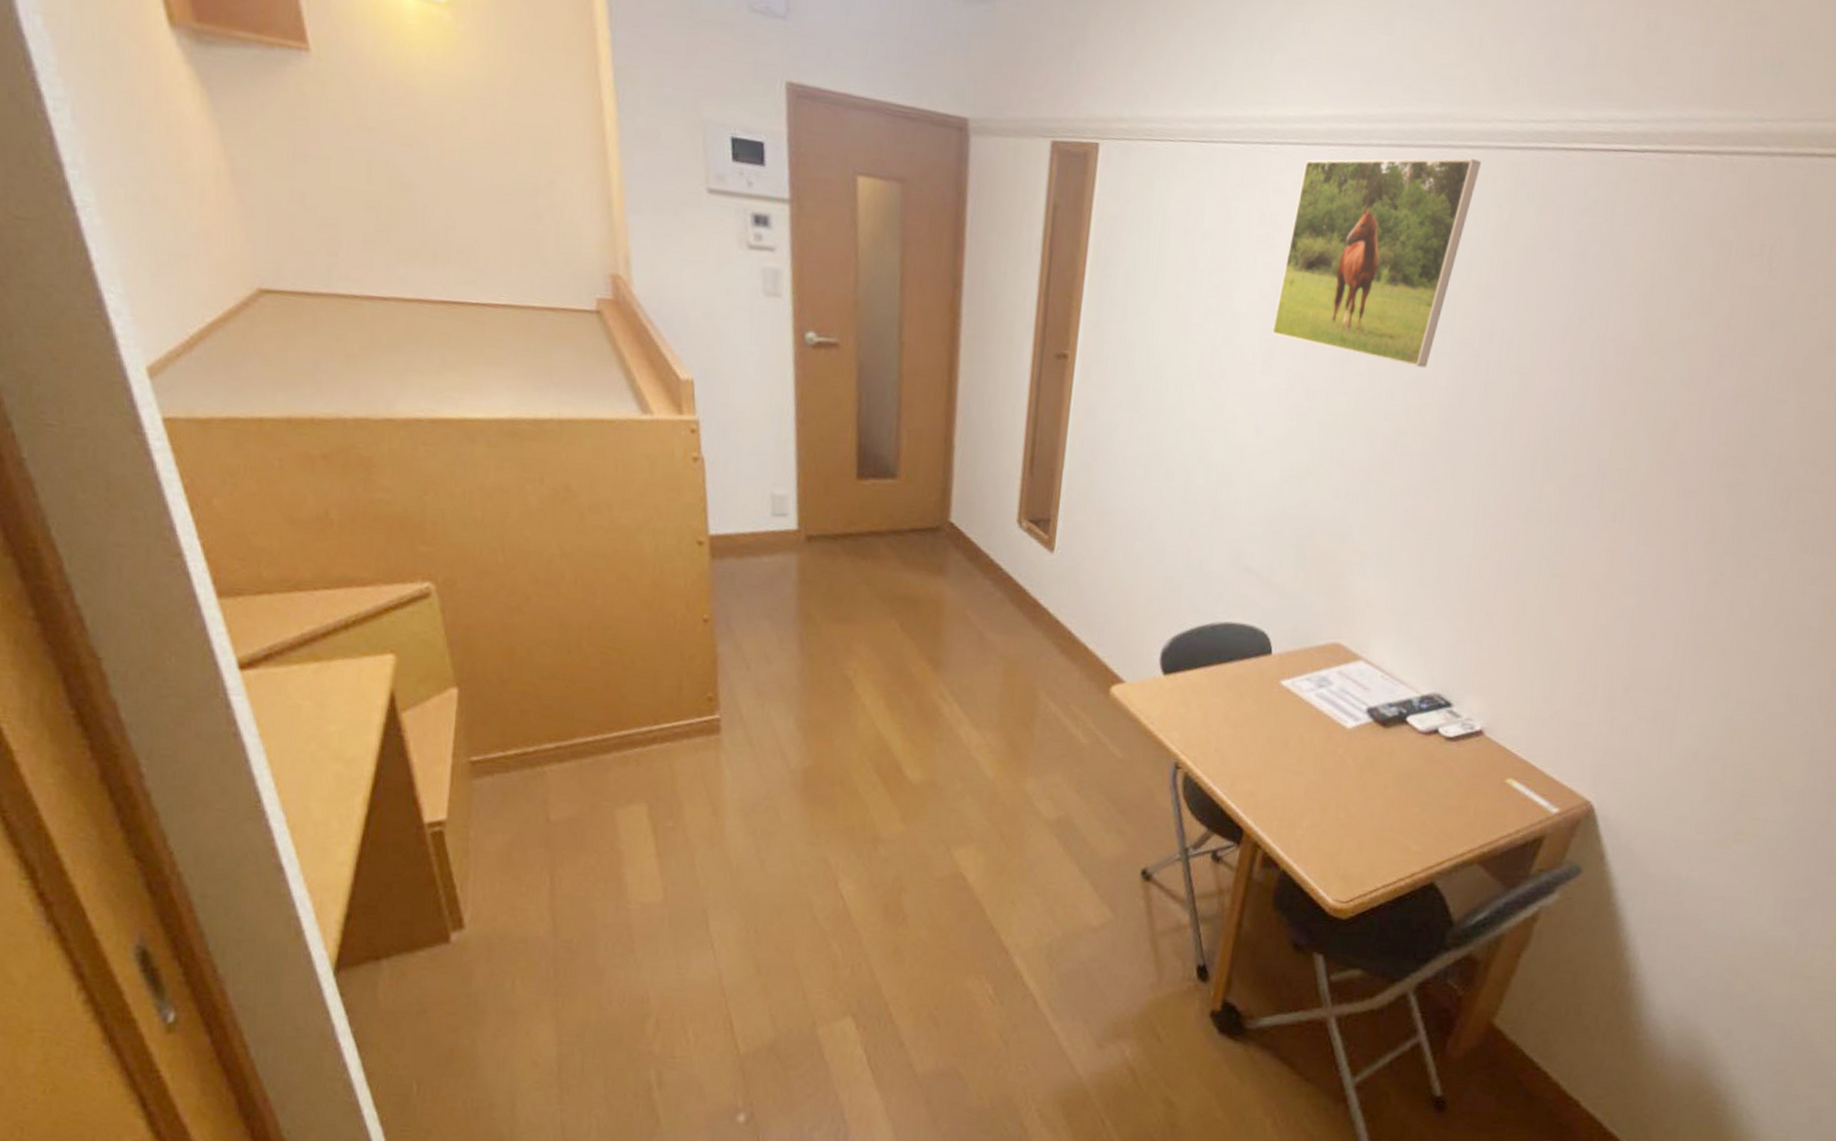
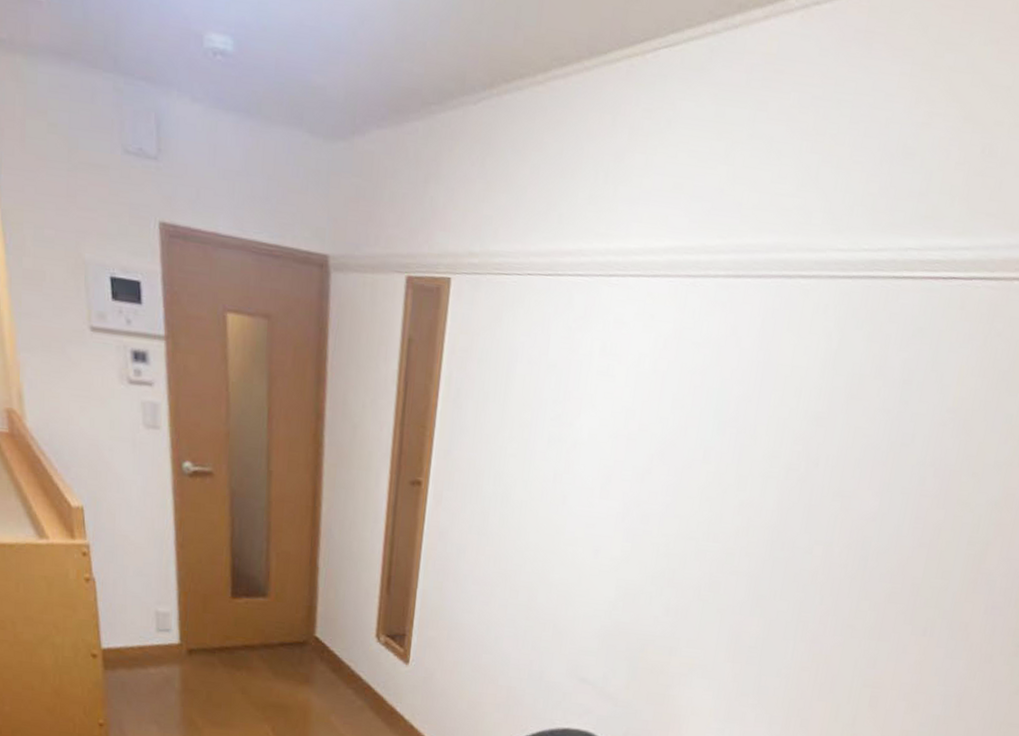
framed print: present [1272,158,1482,368] -> none [610,288,815,492]

